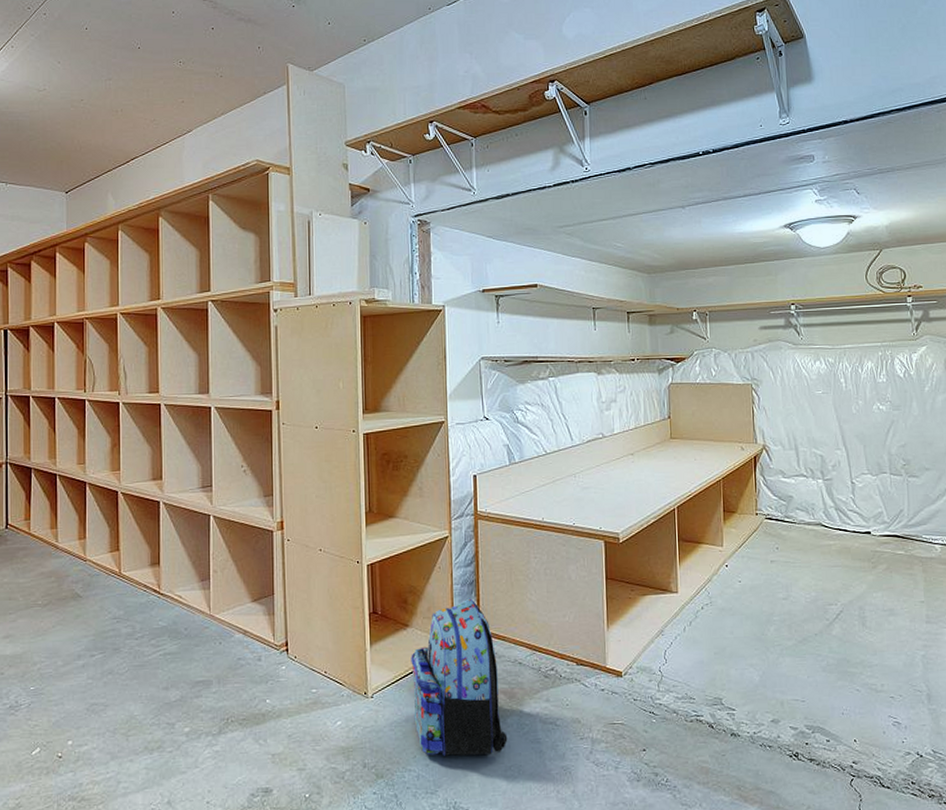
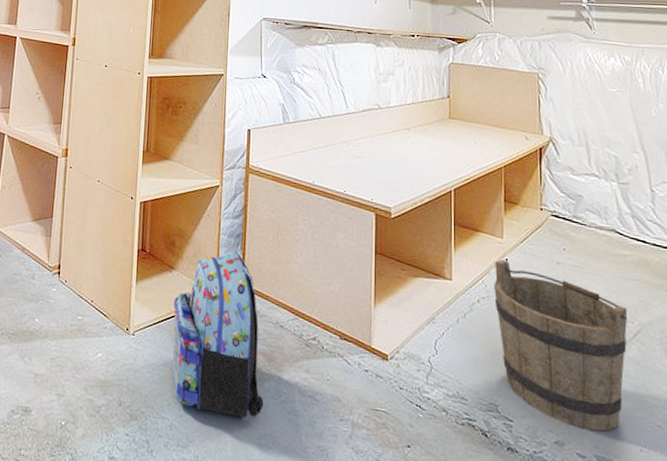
bucket: none [716,566,832,705] -> present [494,259,628,432]

